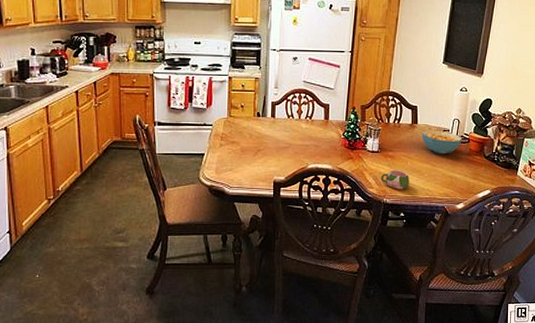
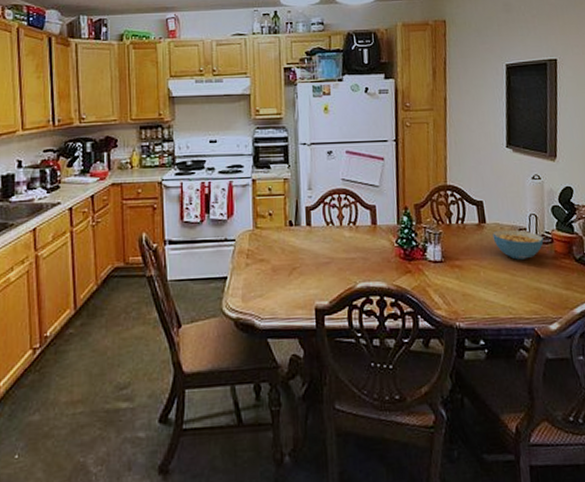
mug: present [380,169,409,190] -> none [448,282,486,309]

